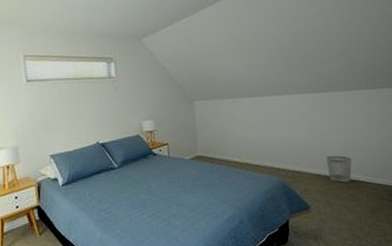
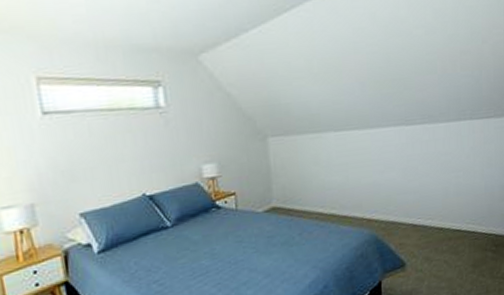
wastebasket: present [326,155,352,183] -> none [424,200,453,233]

